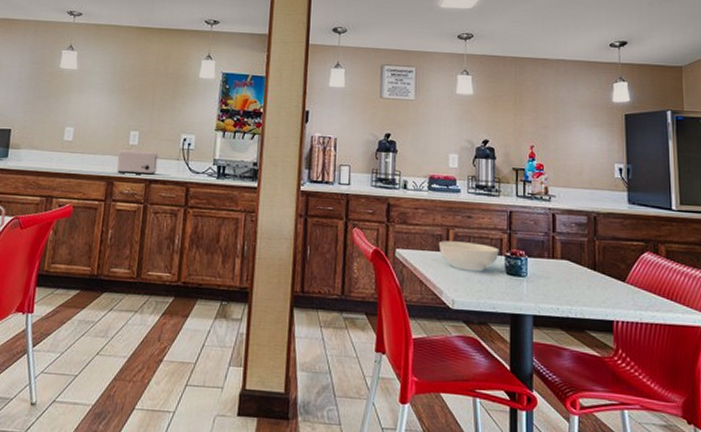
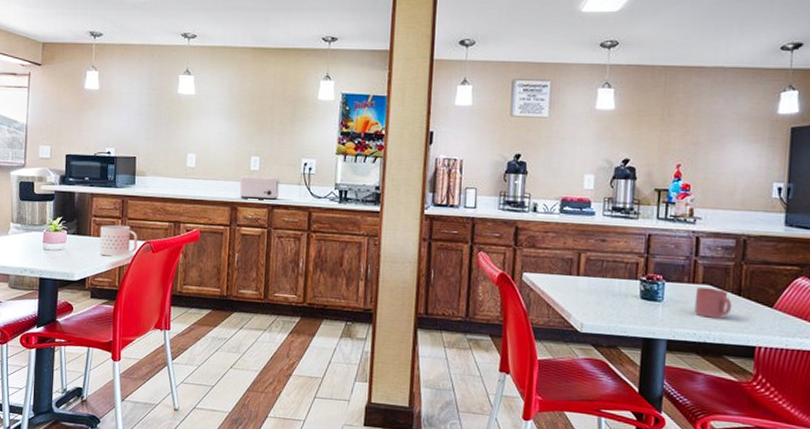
bowl: present [438,240,499,272] -> none [568,264,635,296]
cup: none [555,263,589,293] -> present [694,287,732,319]

